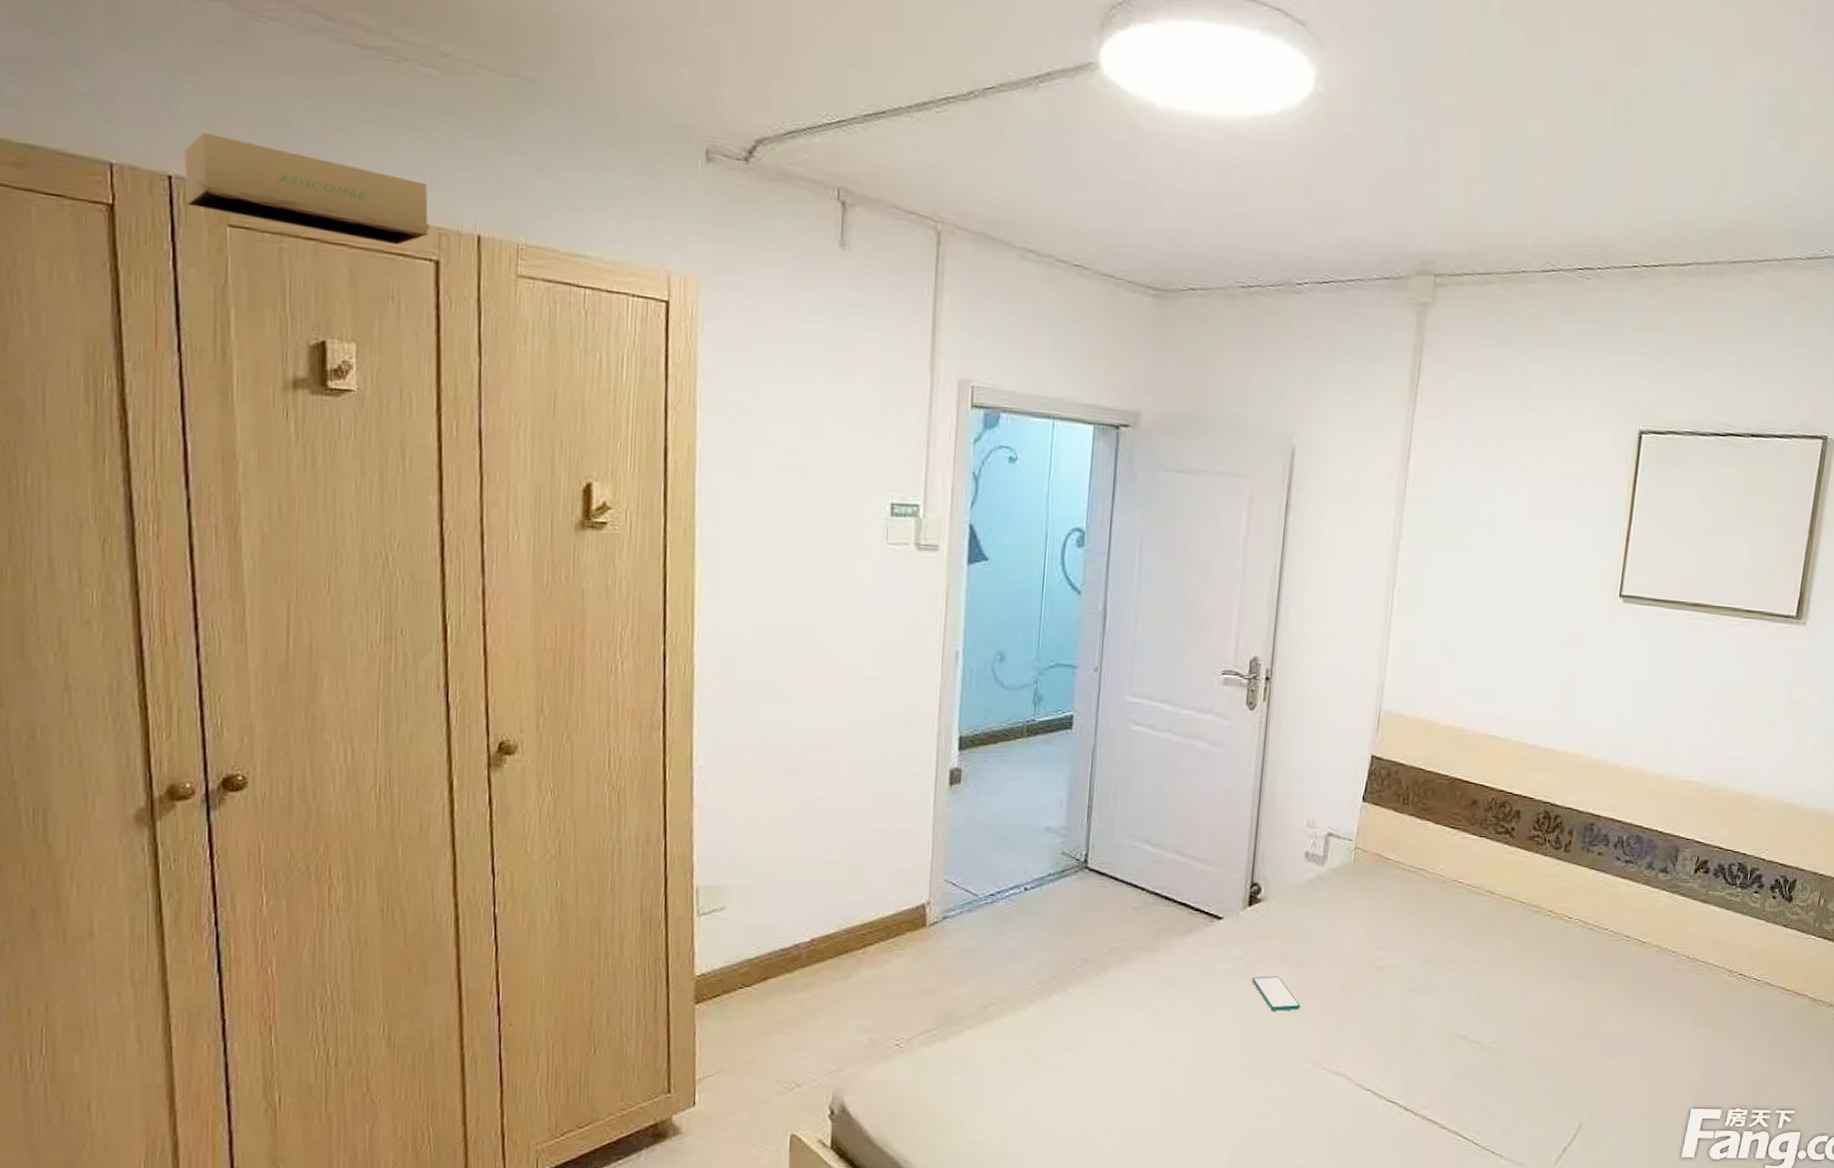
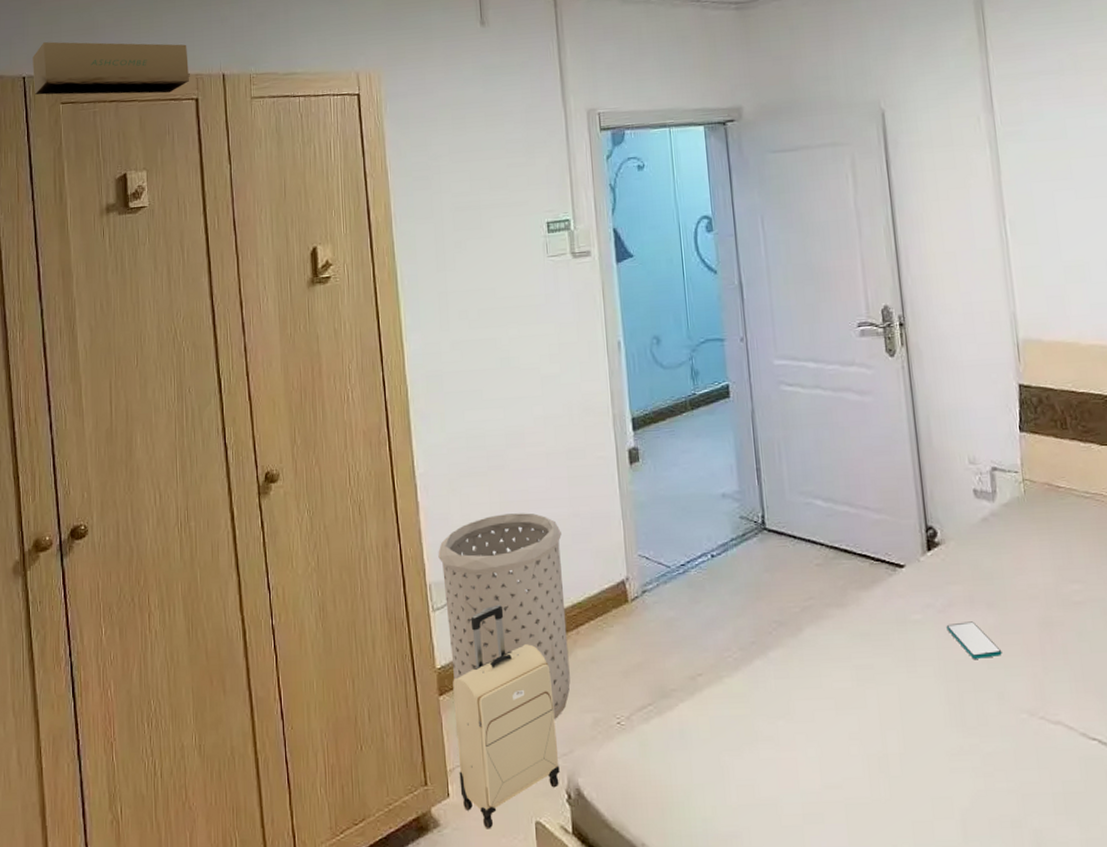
suitcase: none [708,915,828,1139] -> present [453,604,560,829]
laundry basket: none [711,821,861,1036] -> present [438,513,570,719]

